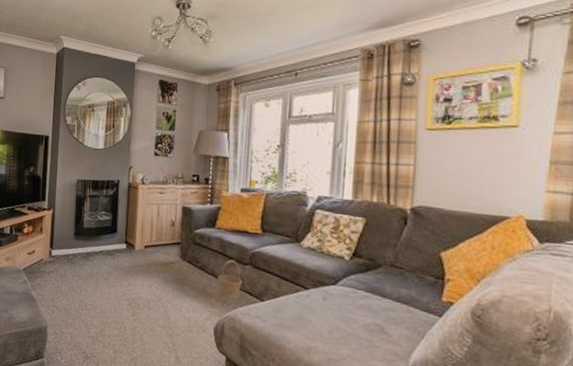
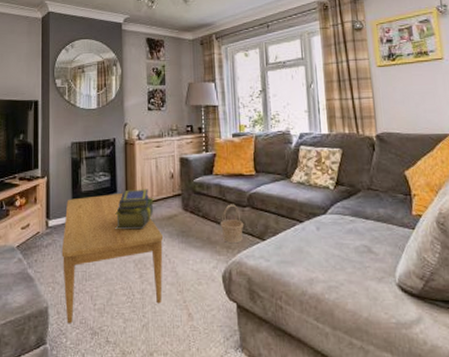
coffee table: none [62,233,159,345] -> present [61,193,164,324]
stack of books: none [113,231,154,272] -> present [115,189,155,230]

